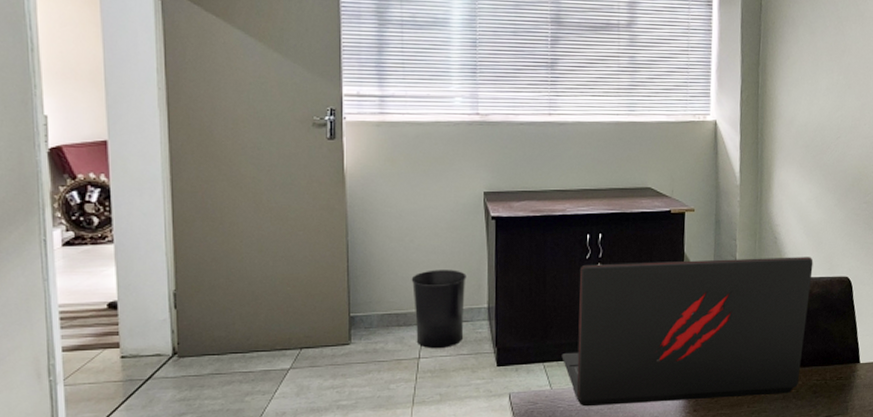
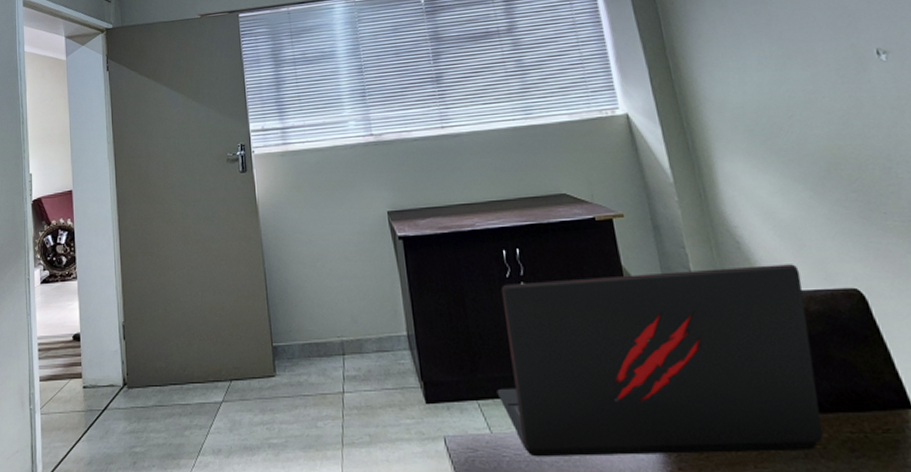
waste bin: present [411,270,466,349] -> none [327,294,385,382]

